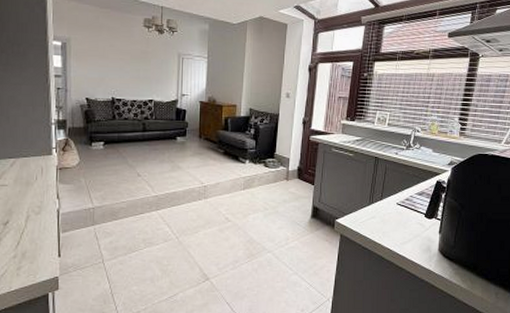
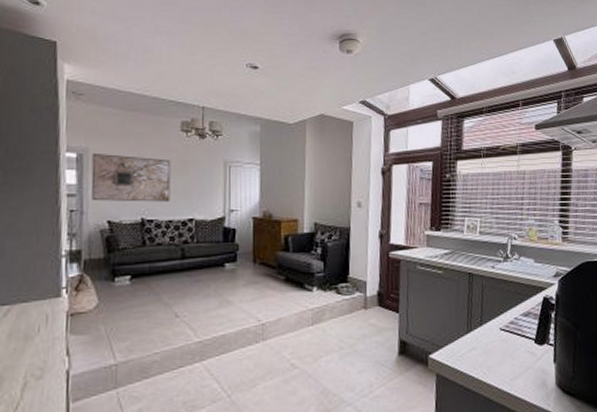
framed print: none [73,42,136,85] -> present [91,152,171,202]

